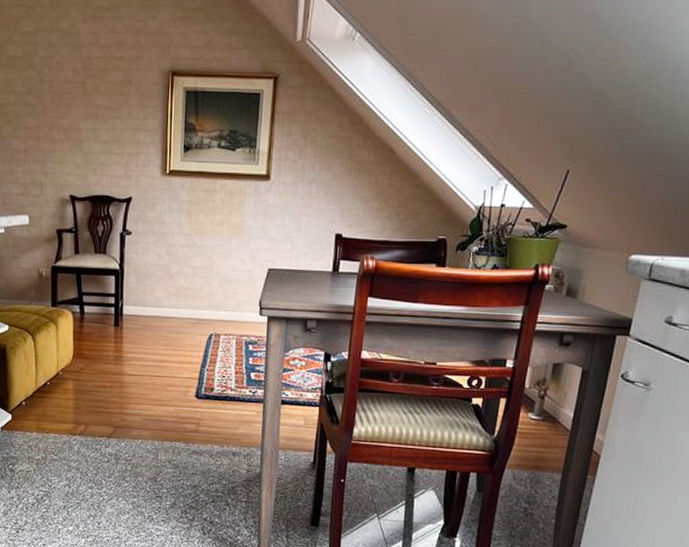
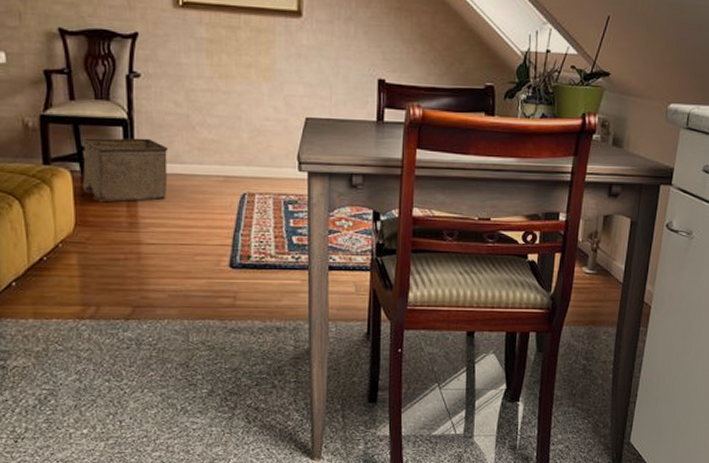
storage bin: none [80,285,151,339] -> present [82,138,169,203]

